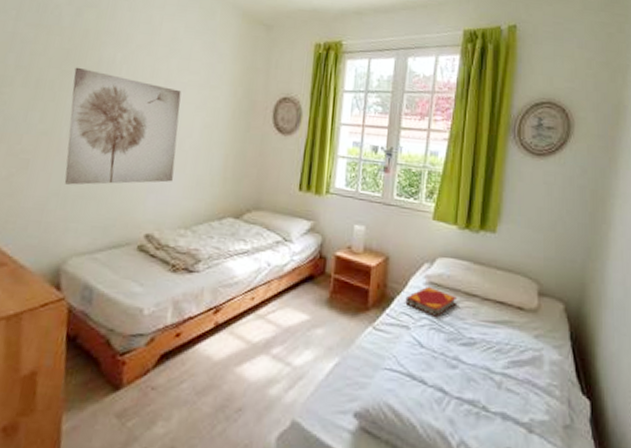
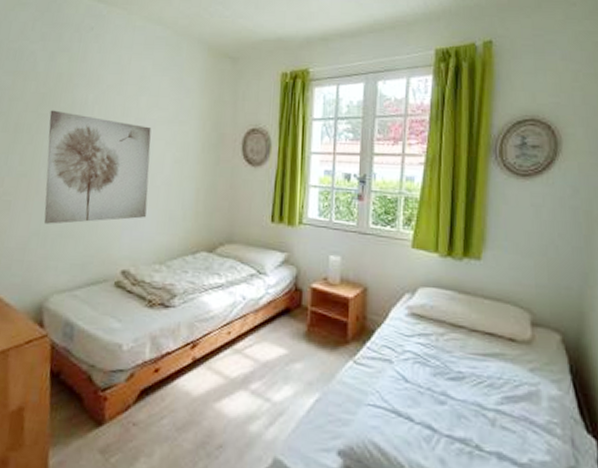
hardback book: present [405,286,458,317] -> none [387,317,443,350]

